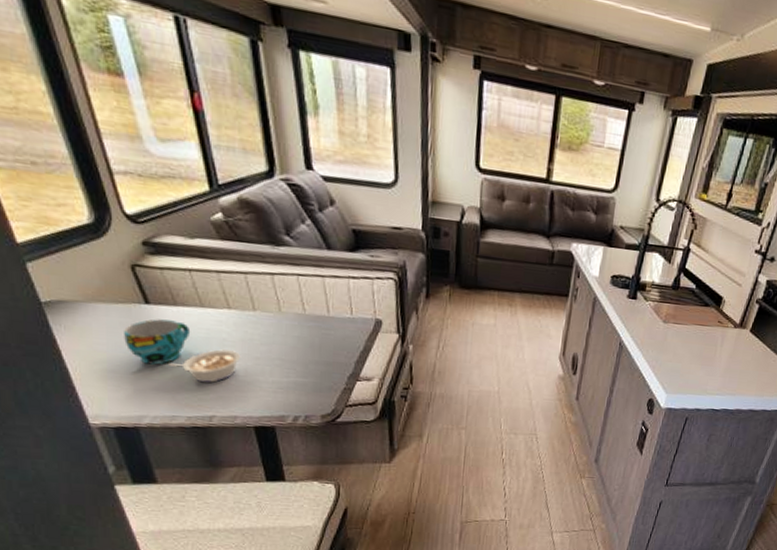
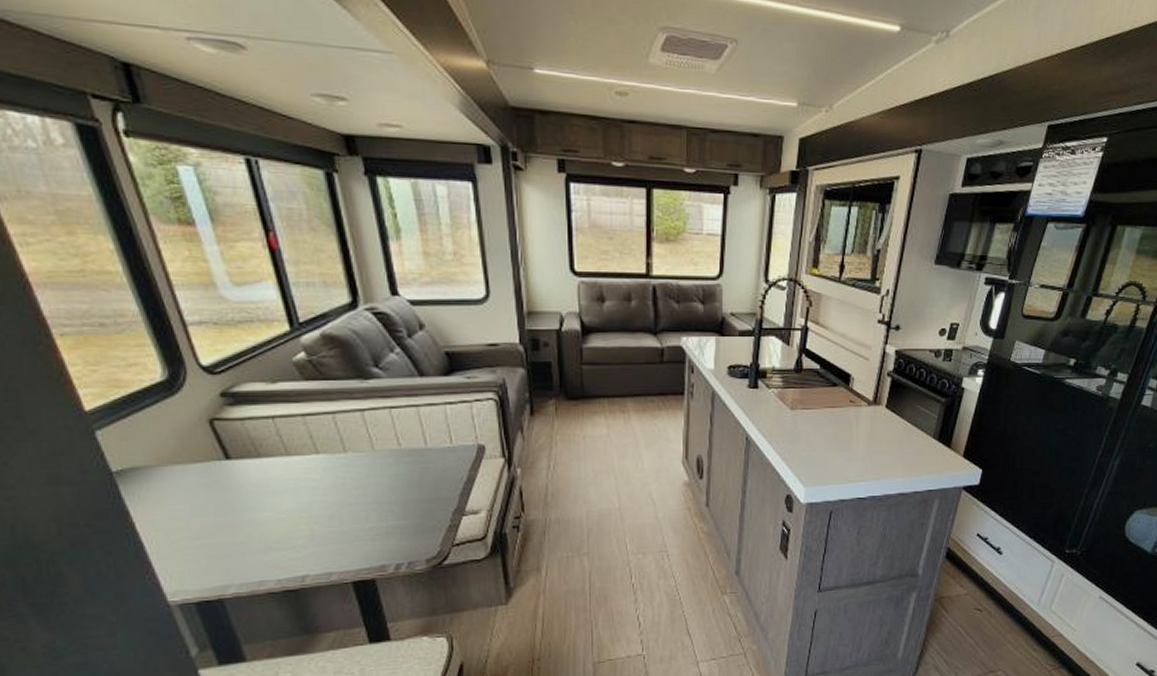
cup: present [124,319,191,365] -> none [204,474,277,526]
legume: present [169,349,241,383] -> none [254,499,334,540]

